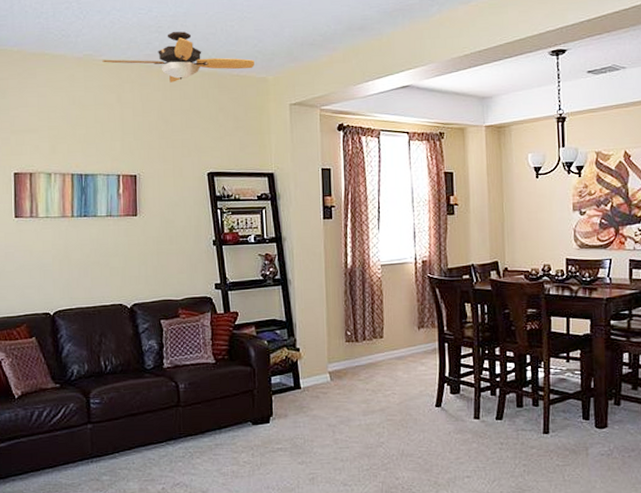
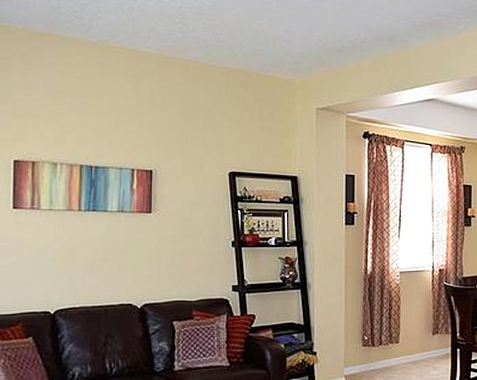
ceiling fan: present [102,31,254,83] -> none [119,24,282,77]

